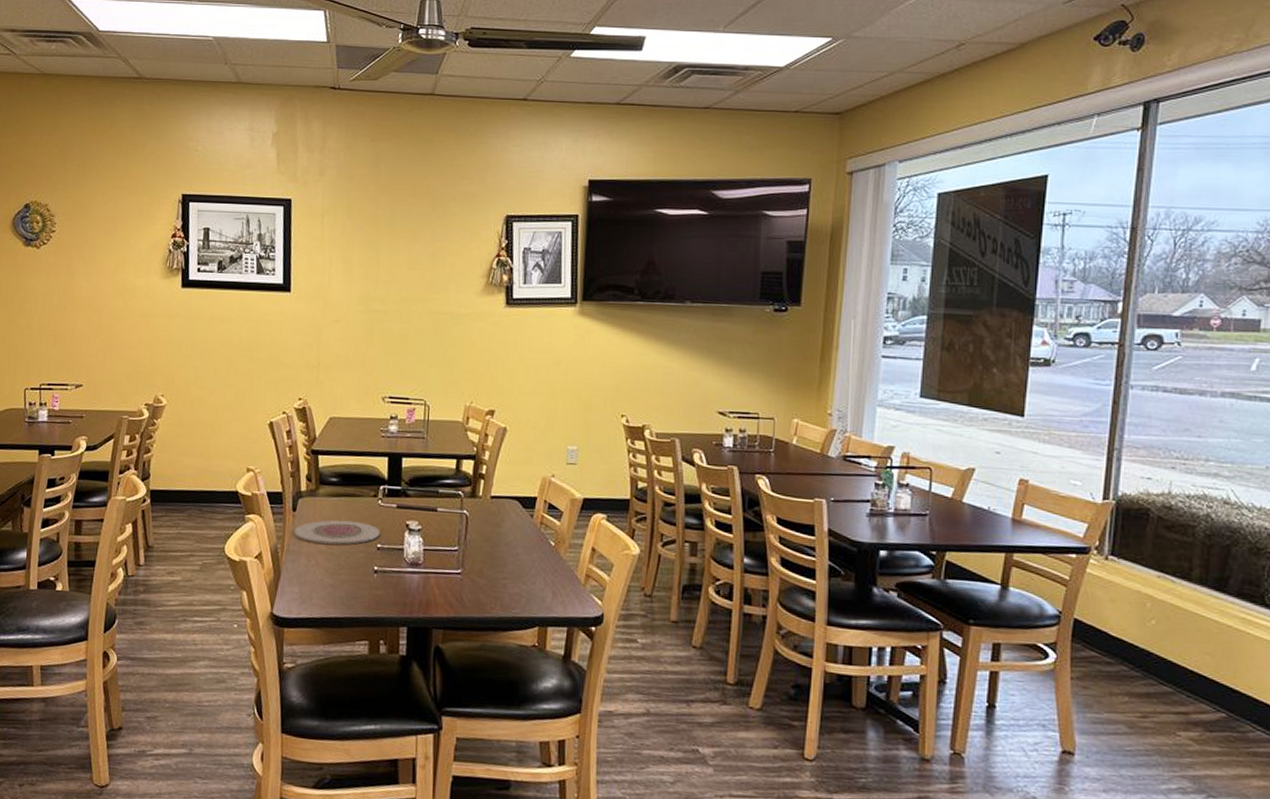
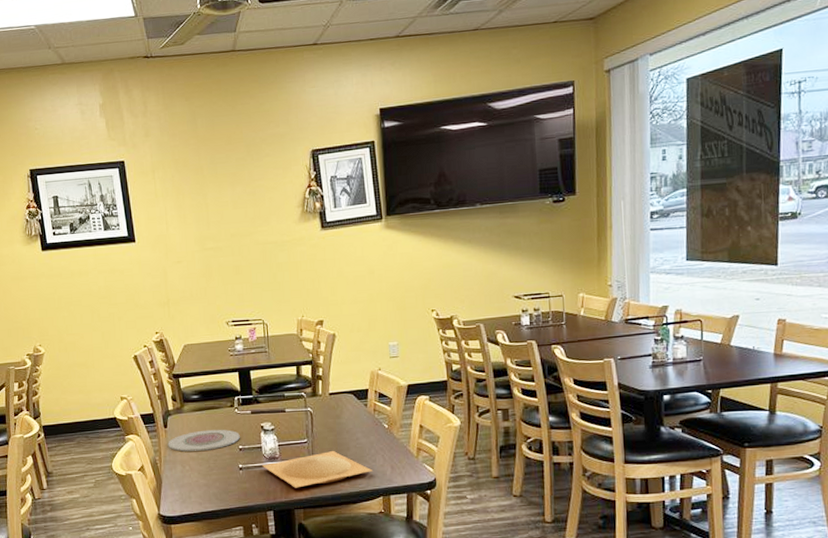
plate: none [402,564,530,604] -> present [262,450,372,488]

